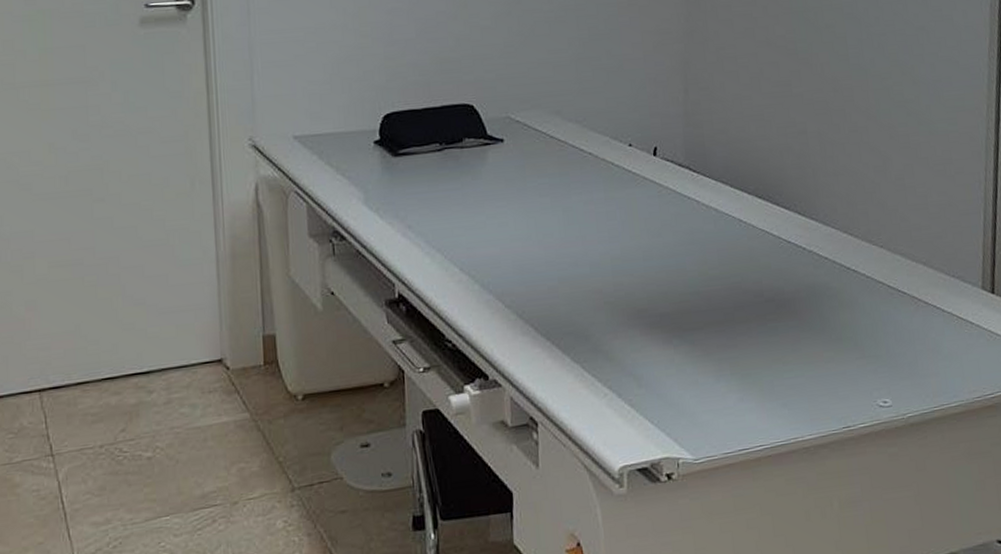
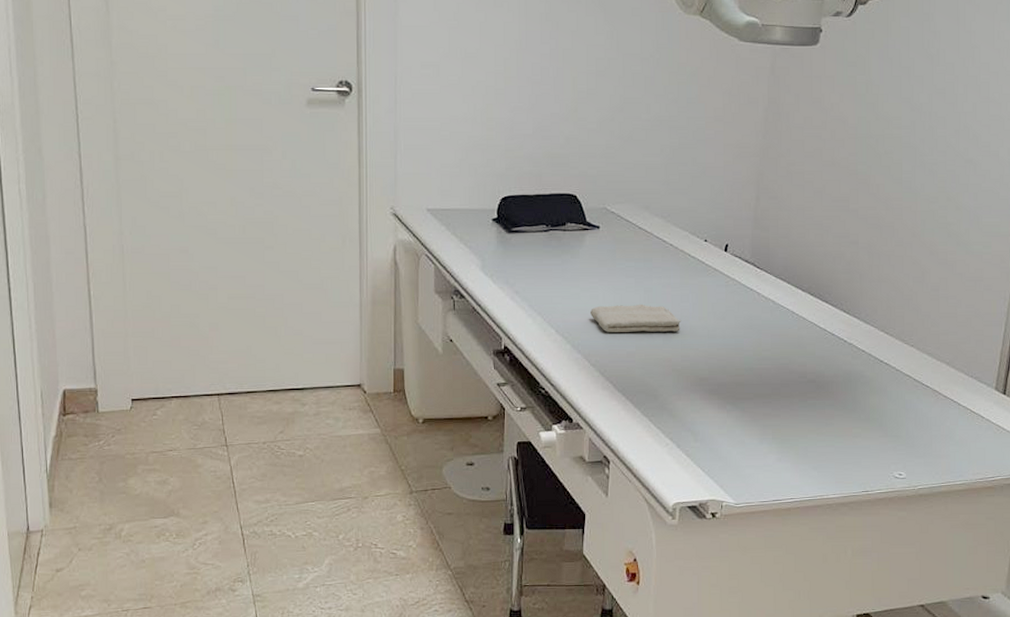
washcloth: none [499,226,610,265] -> present [589,304,682,332]

